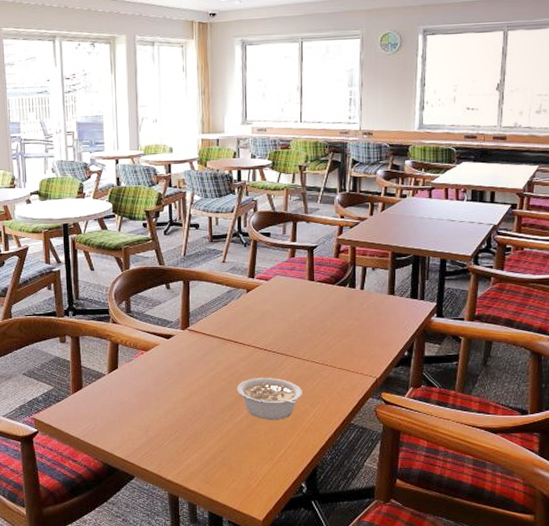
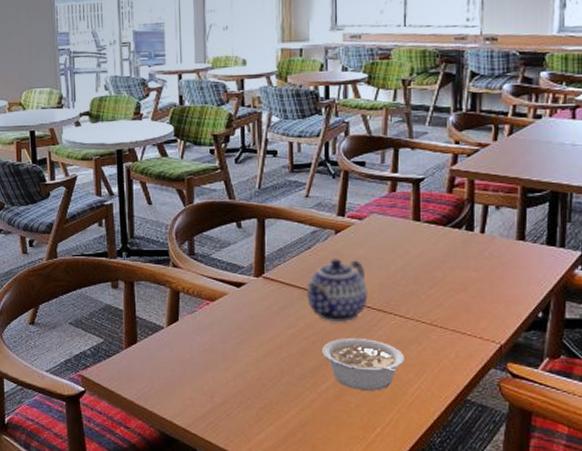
teapot: none [223,313,273,365] -> present [306,259,368,322]

